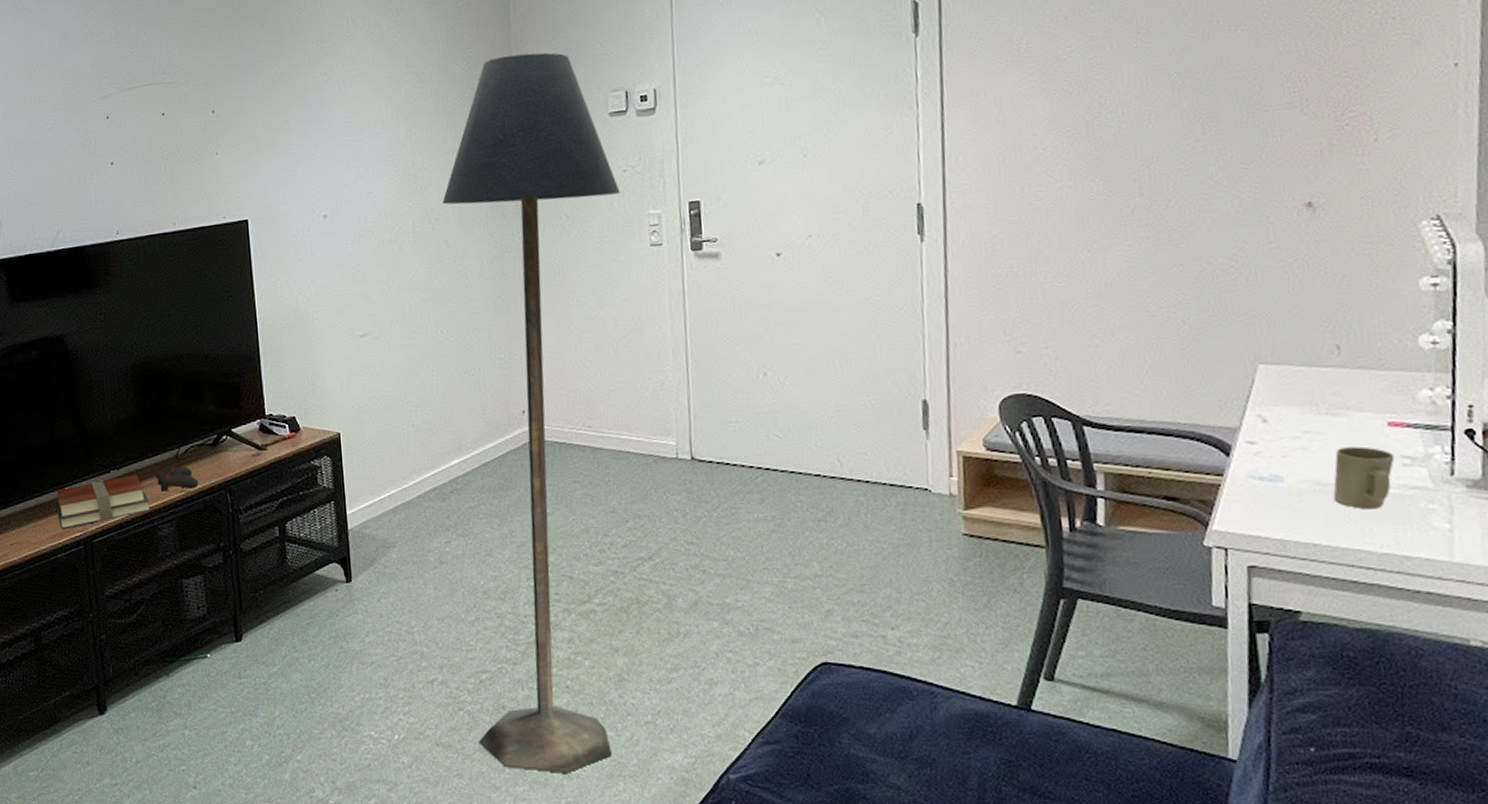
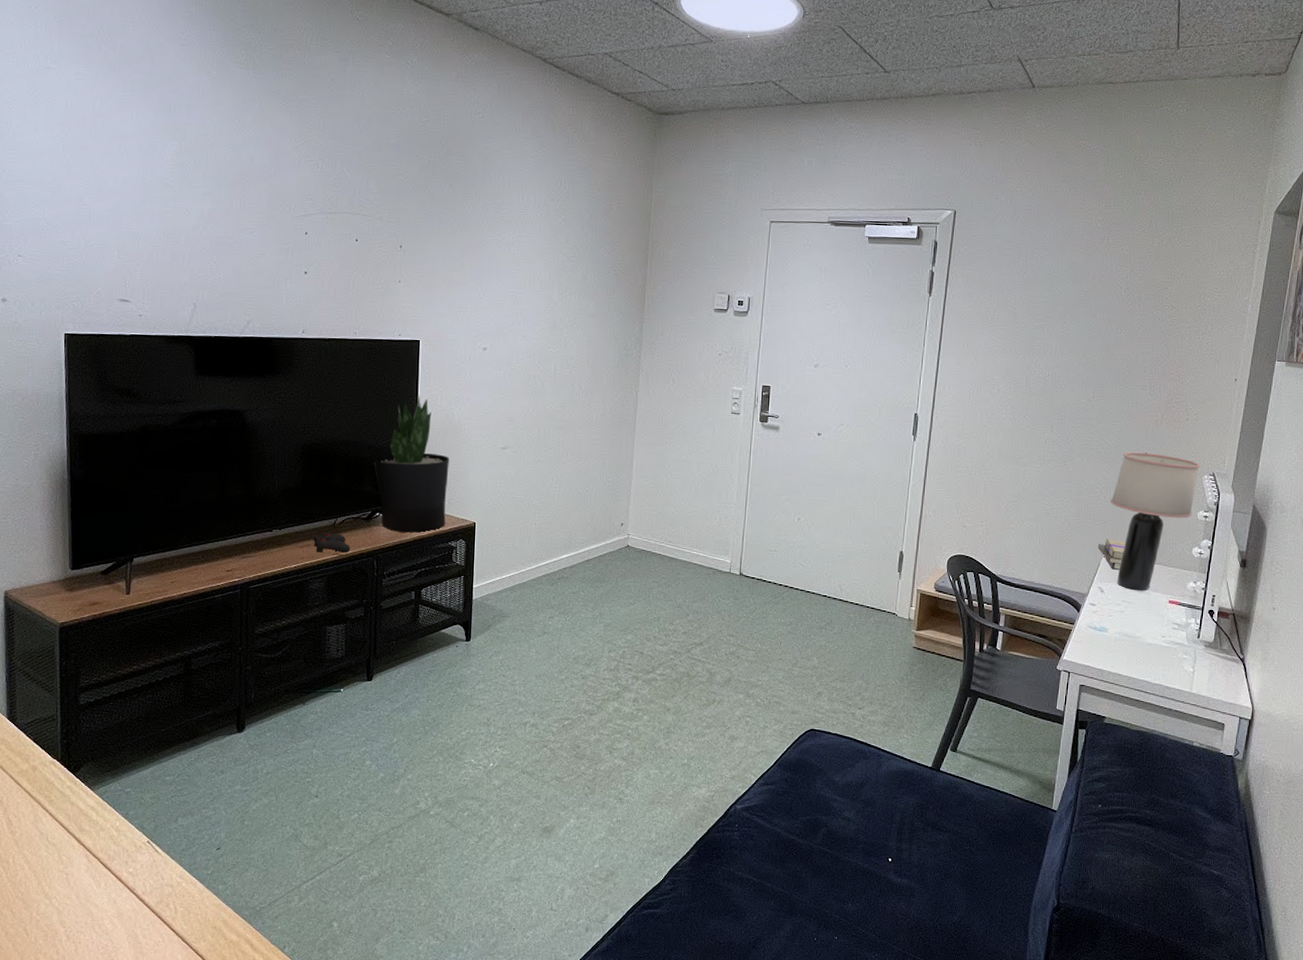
books: present [55,474,151,530] -> none [218,535,306,575]
planter: none [213,285,304,456] -> present [374,394,449,533]
floor lamp: present [442,52,620,773] -> none [556,250,715,799]
books: none [1245,340,1295,387] -> present [1097,538,1126,571]
table lamp: none [1256,200,1412,414] -> present [1110,452,1200,591]
mug: present [1333,446,1395,510] -> none [1133,614,1170,655]

